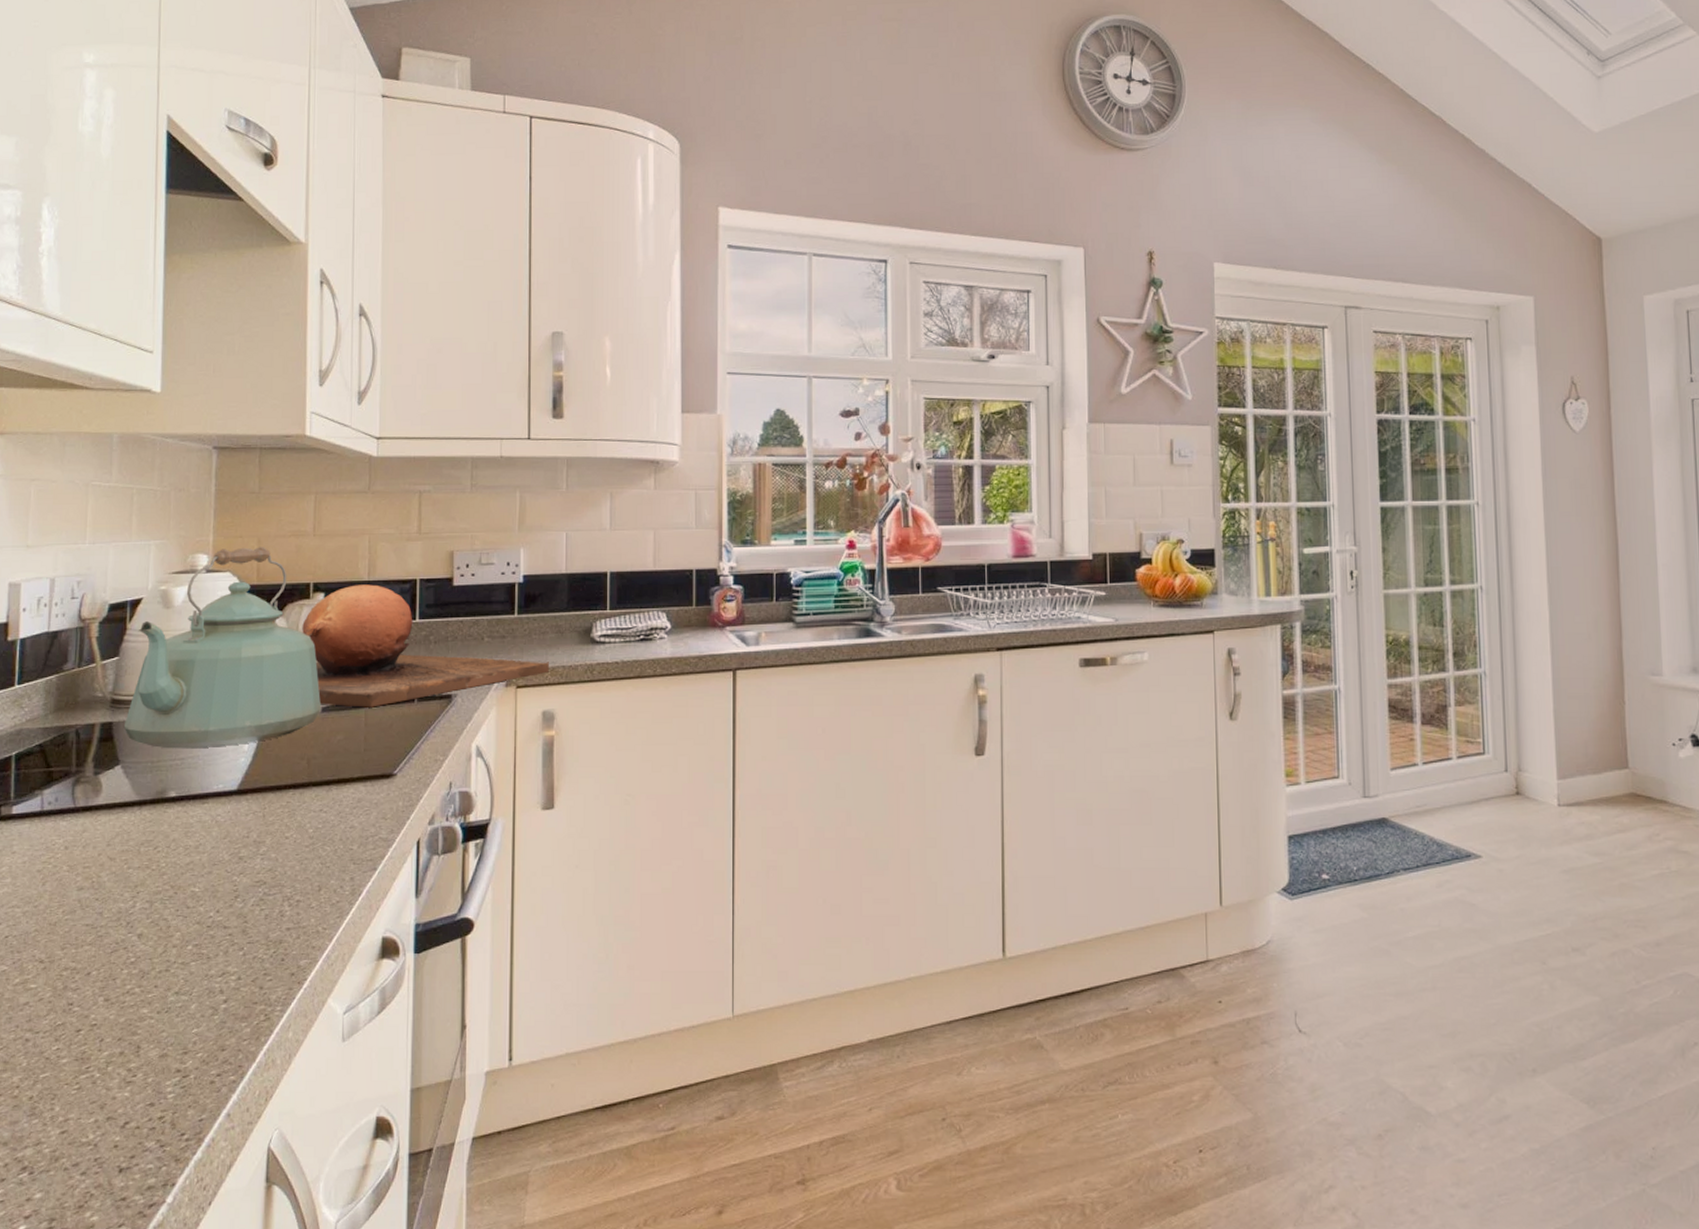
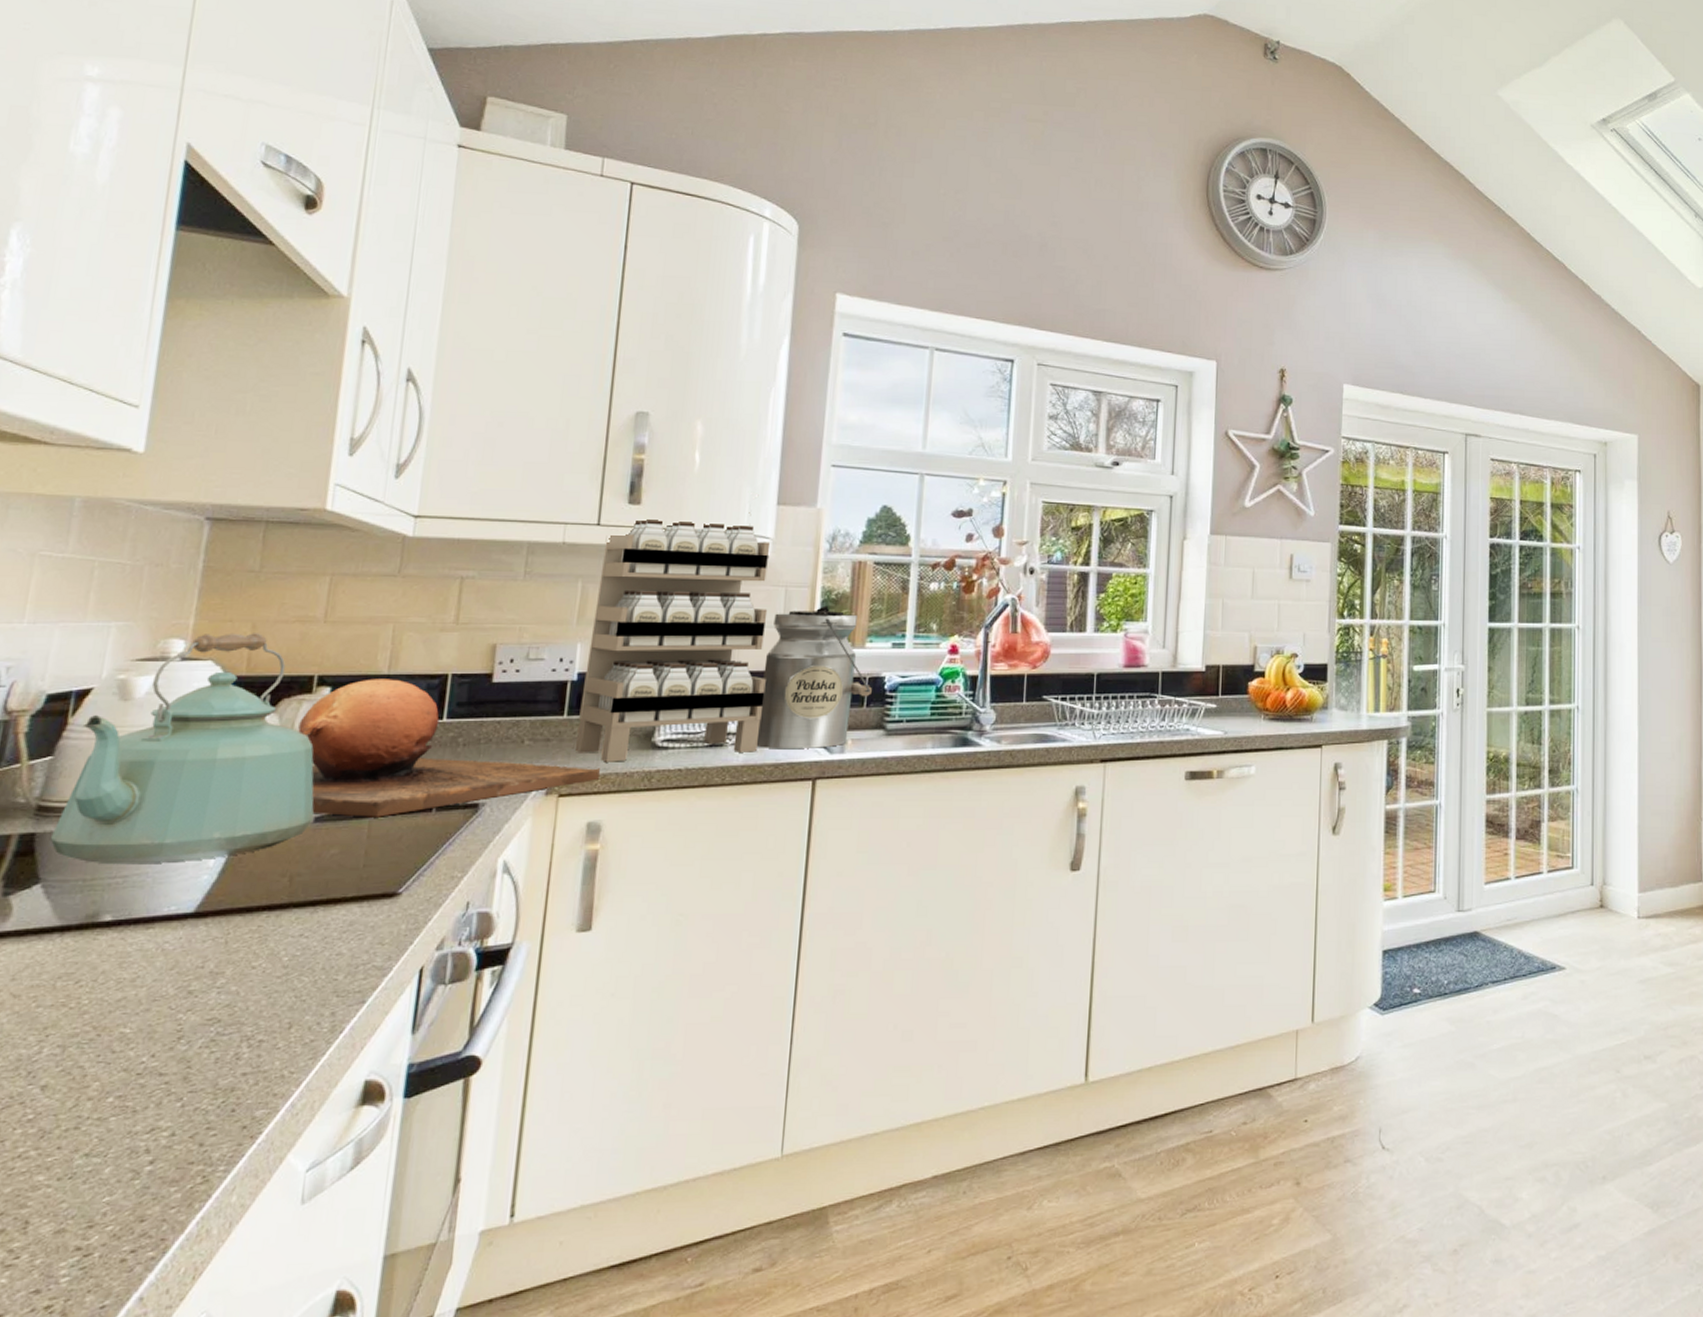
spice rack: none [526,401,779,656] -> present [574,491,872,762]

